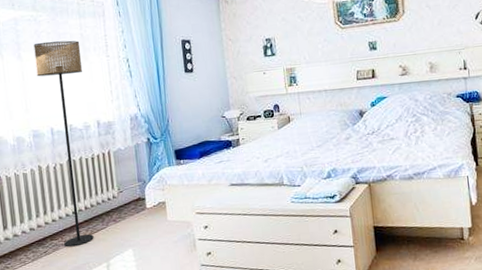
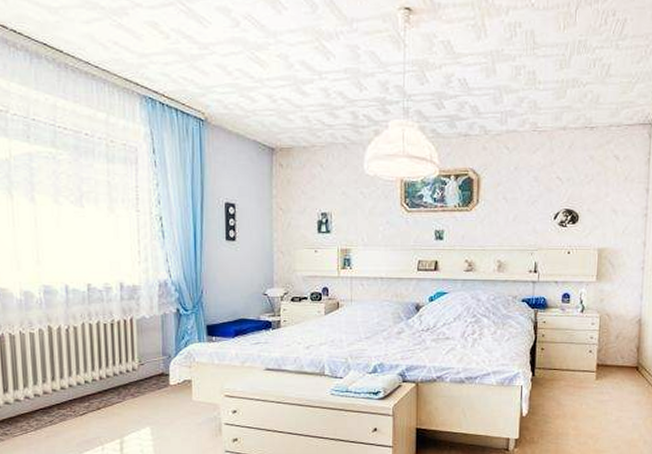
floor lamp: present [33,40,94,247] -> none [50,185,108,419]

